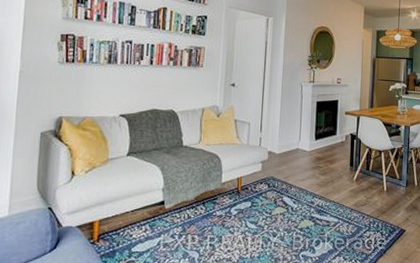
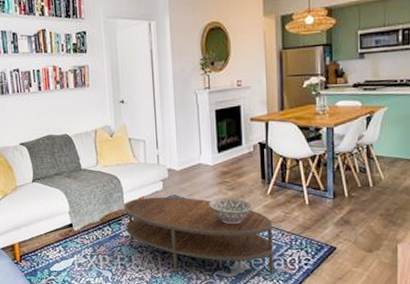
coffee table: none [220,178,355,254] -> present [124,197,274,274]
decorative bowl: none [302,181,342,207] -> present [209,197,254,225]

